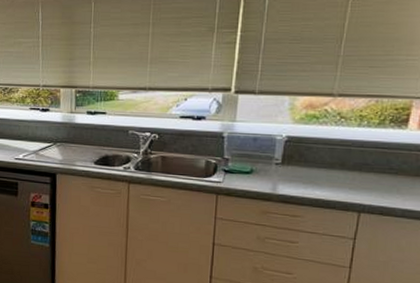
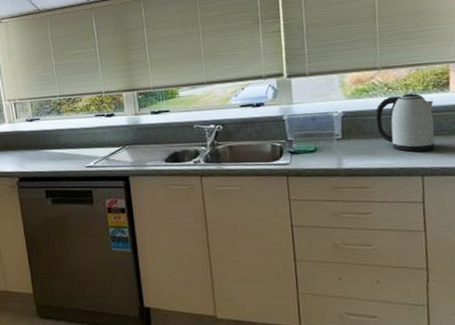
kettle: none [320,125,387,188] -> present [375,93,435,152]

